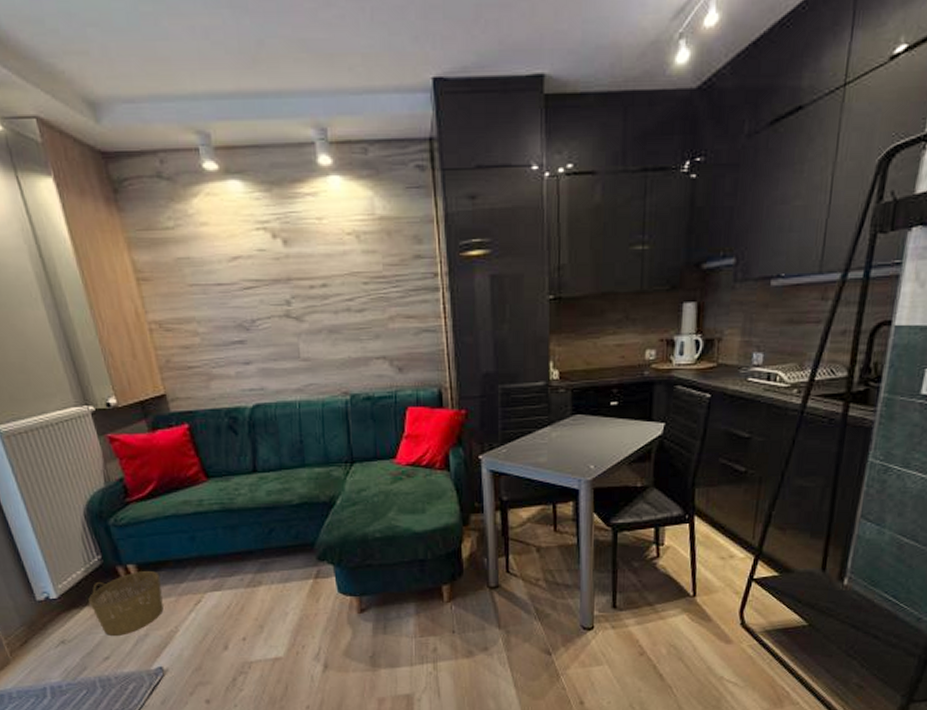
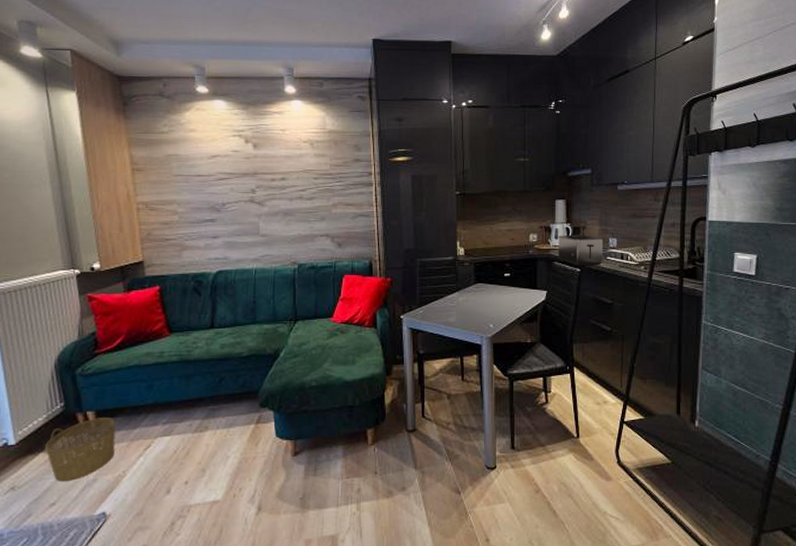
toaster: none [682,349,744,390] -> present [558,234,603,266]

